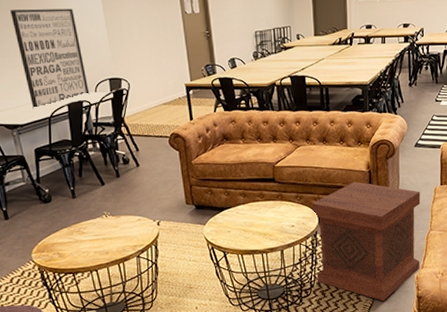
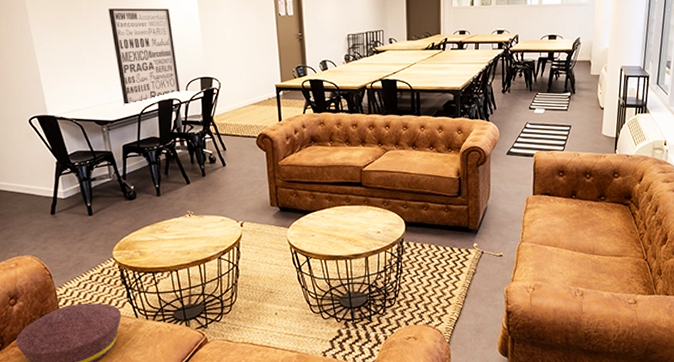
side table: present [312,181,421,302] -> none [399,188,512,315]

